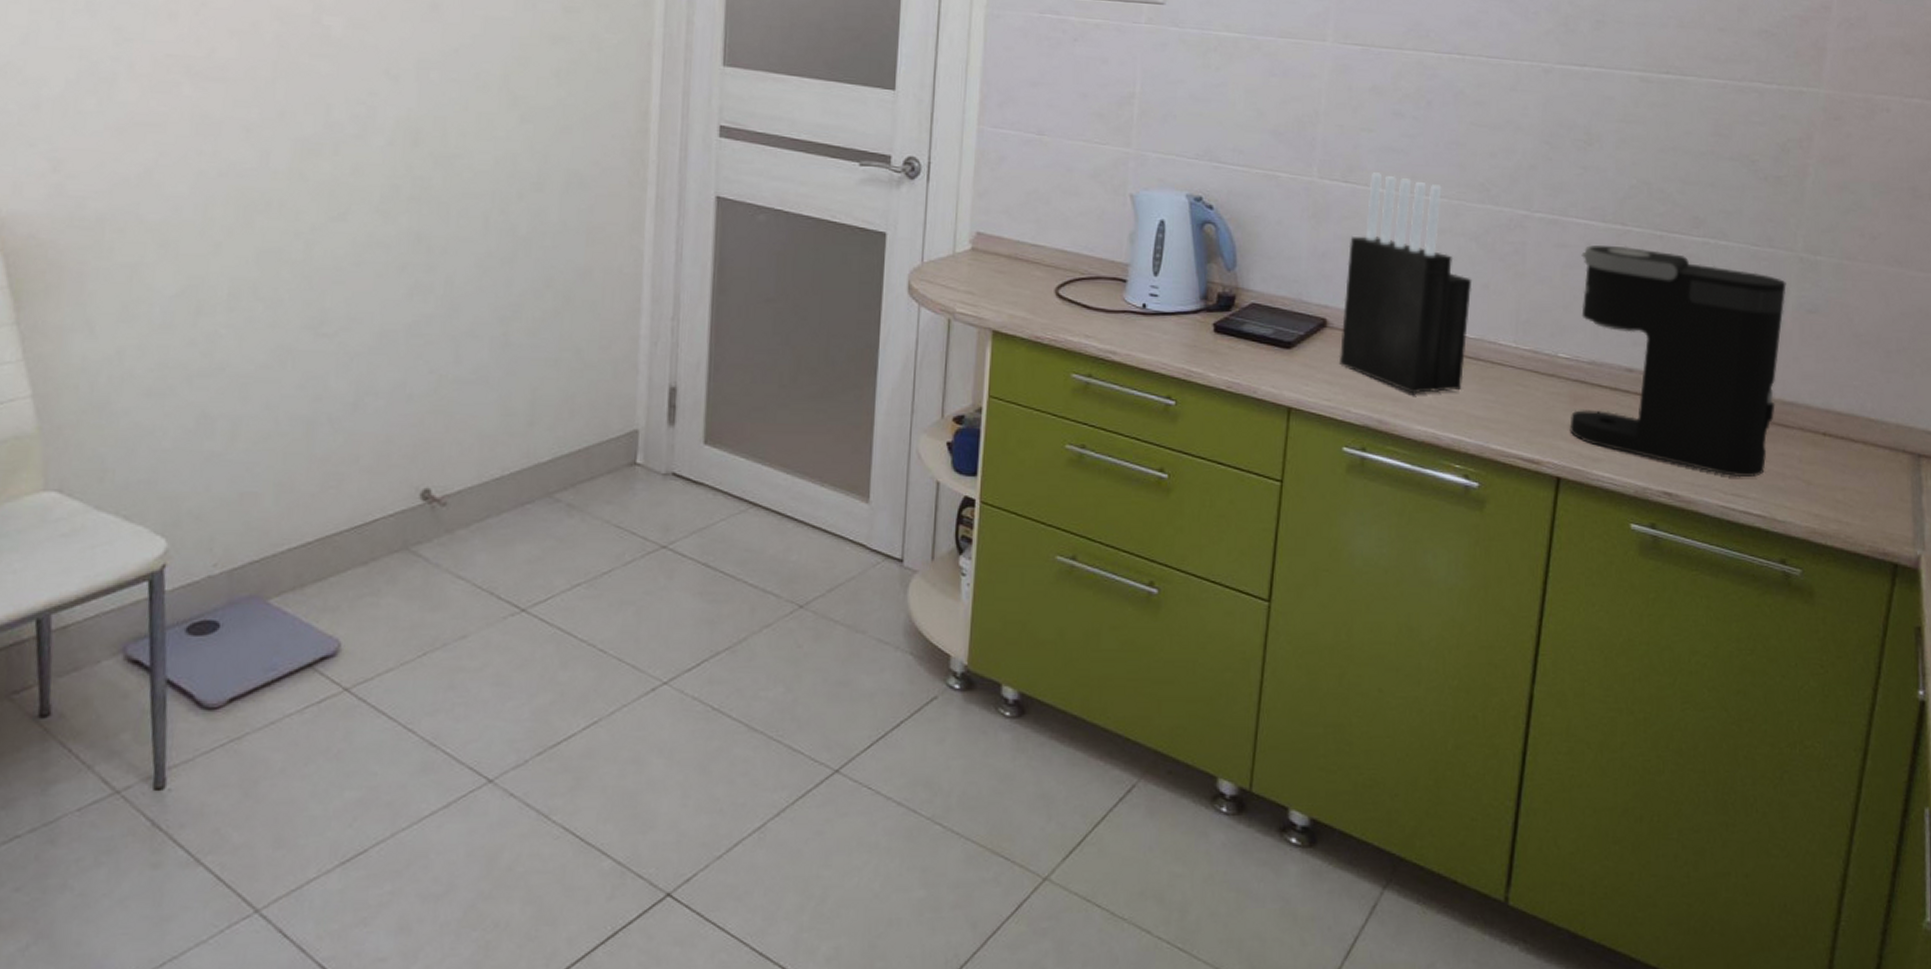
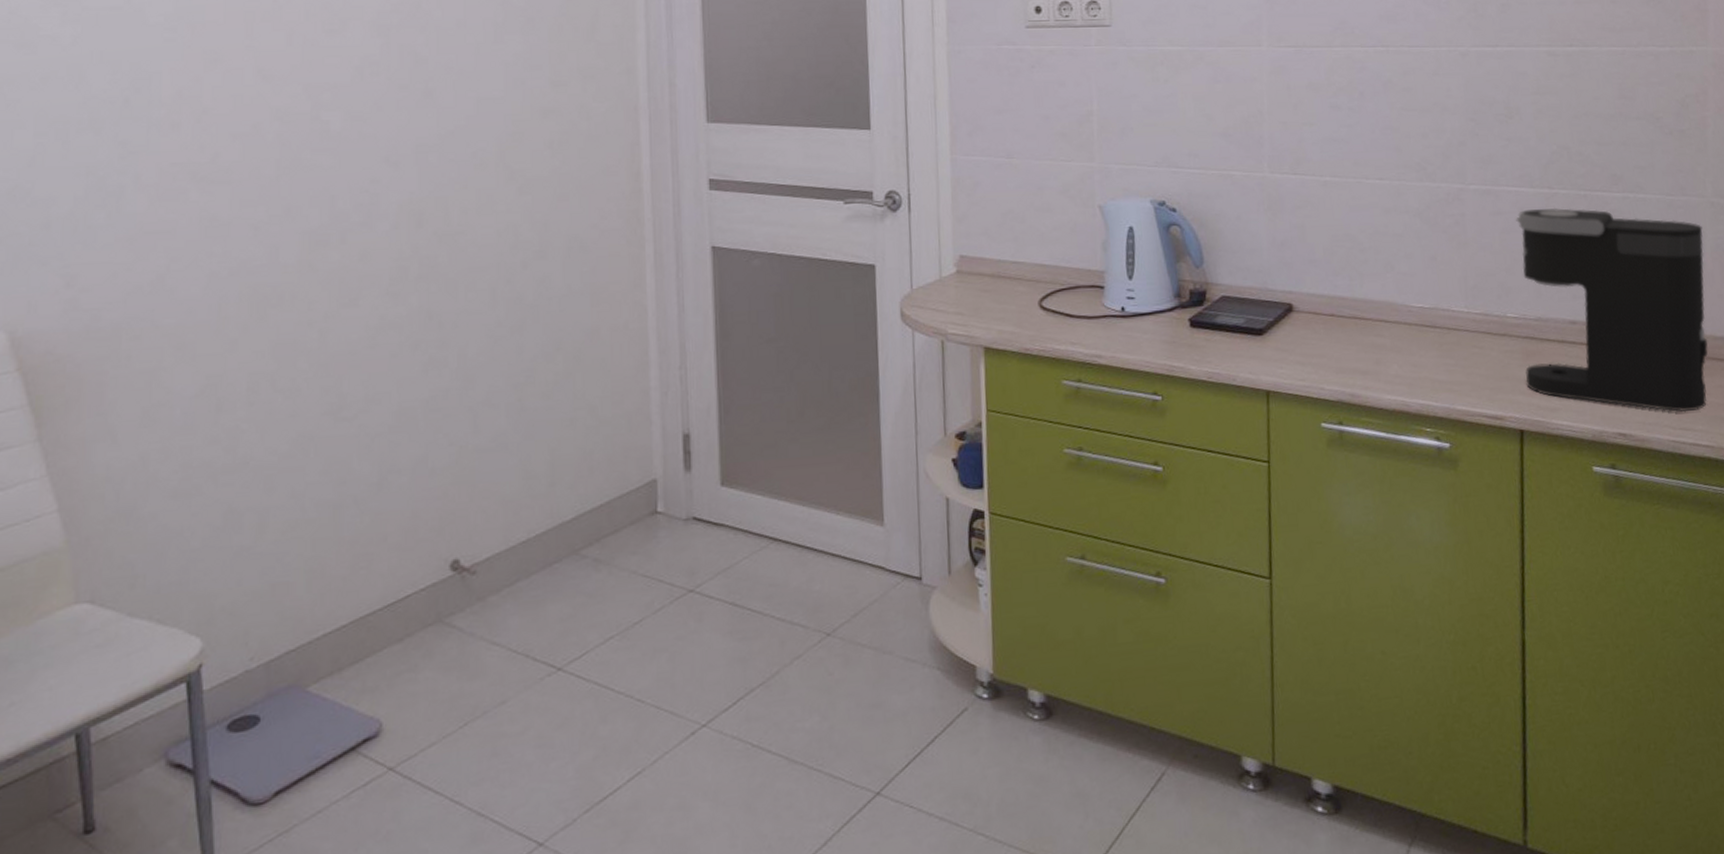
knife block: present [1339,172,1472,394] -> none [1304,162,1424,366]

